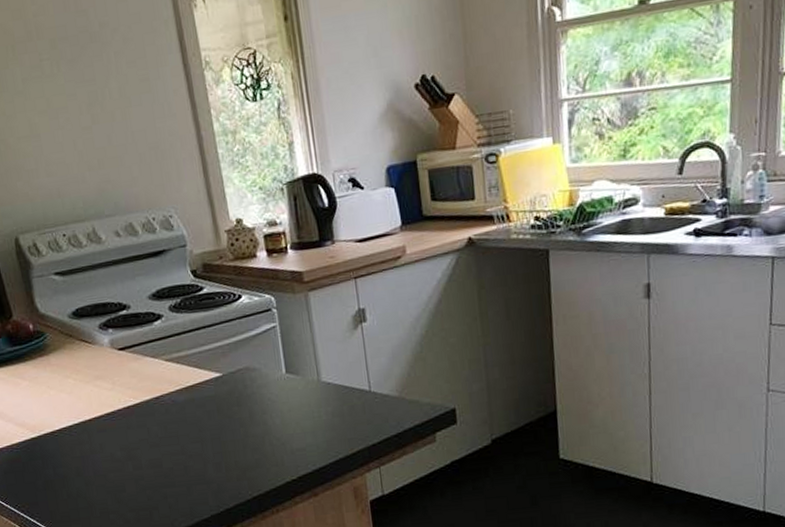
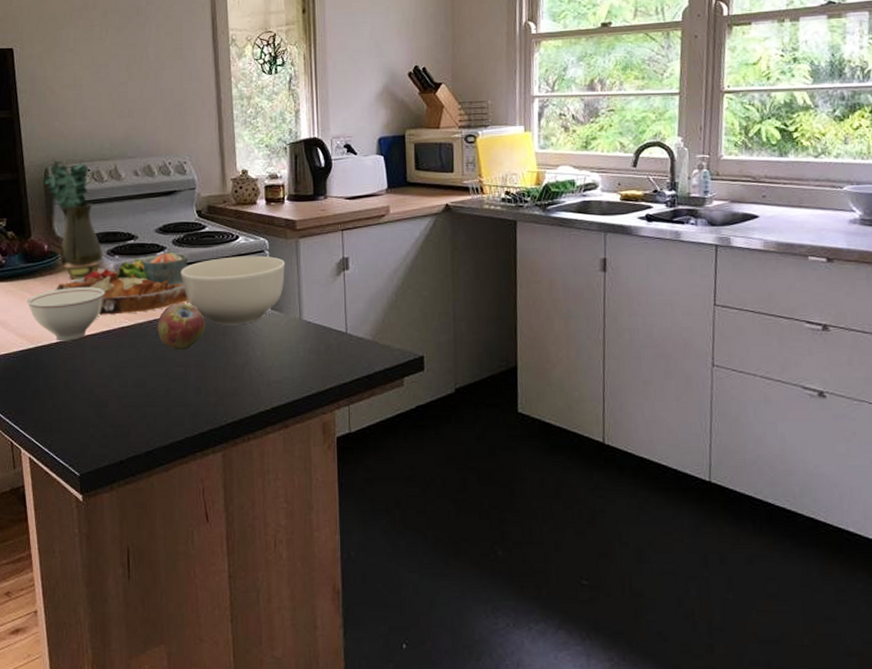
vase: none [15,224,96,360] -> present [43,158,103,279]
bowl: none [21,366,104,428] -> present [27,287,105,341]
food platter: none [48,320,196,396] -> present [55,252,189,315]
fruit: none [165,374,218,426] -> present [157,303,206,350]
bowl: none [182,314,297,395] -> present [180,255,286,326]

